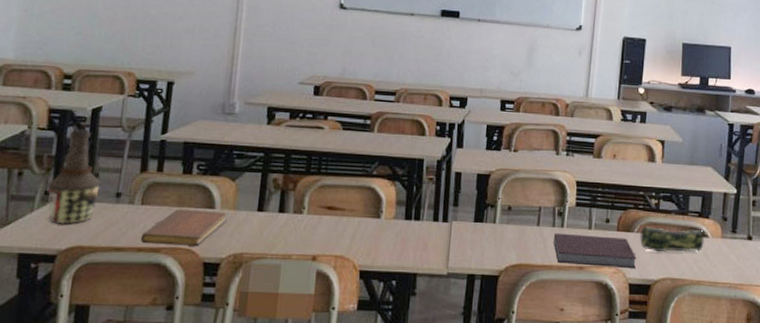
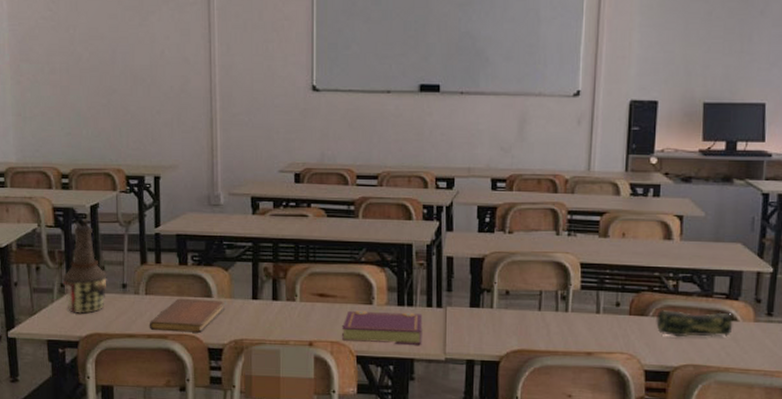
book: none [347,224,429,259] -> present [342,310,423,345]
notebook: present [554,233,636,269] -> none [558,317,652,355]

